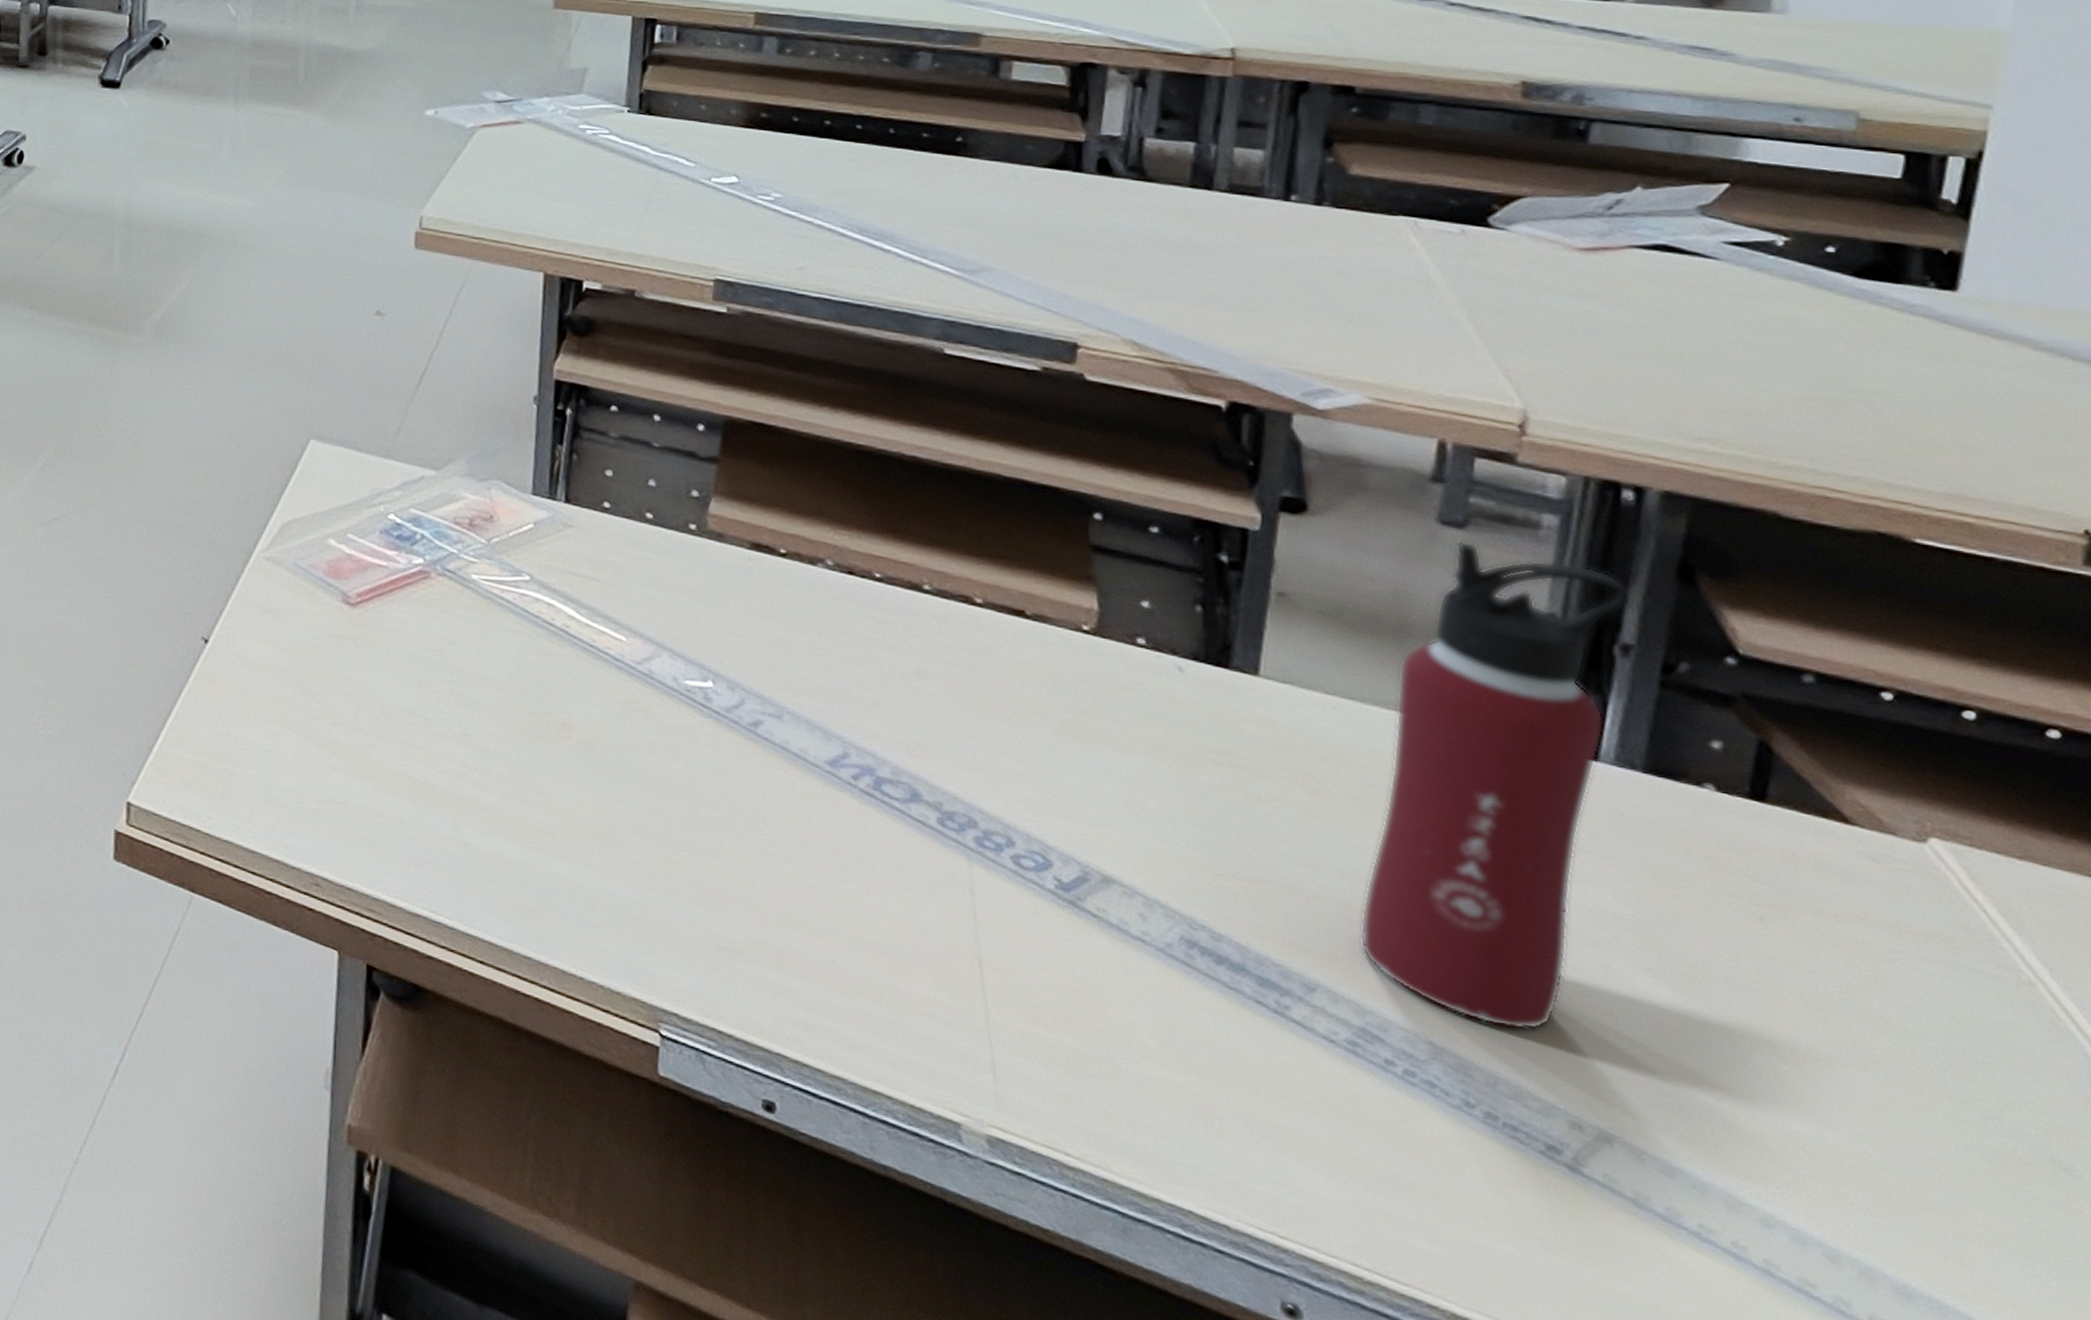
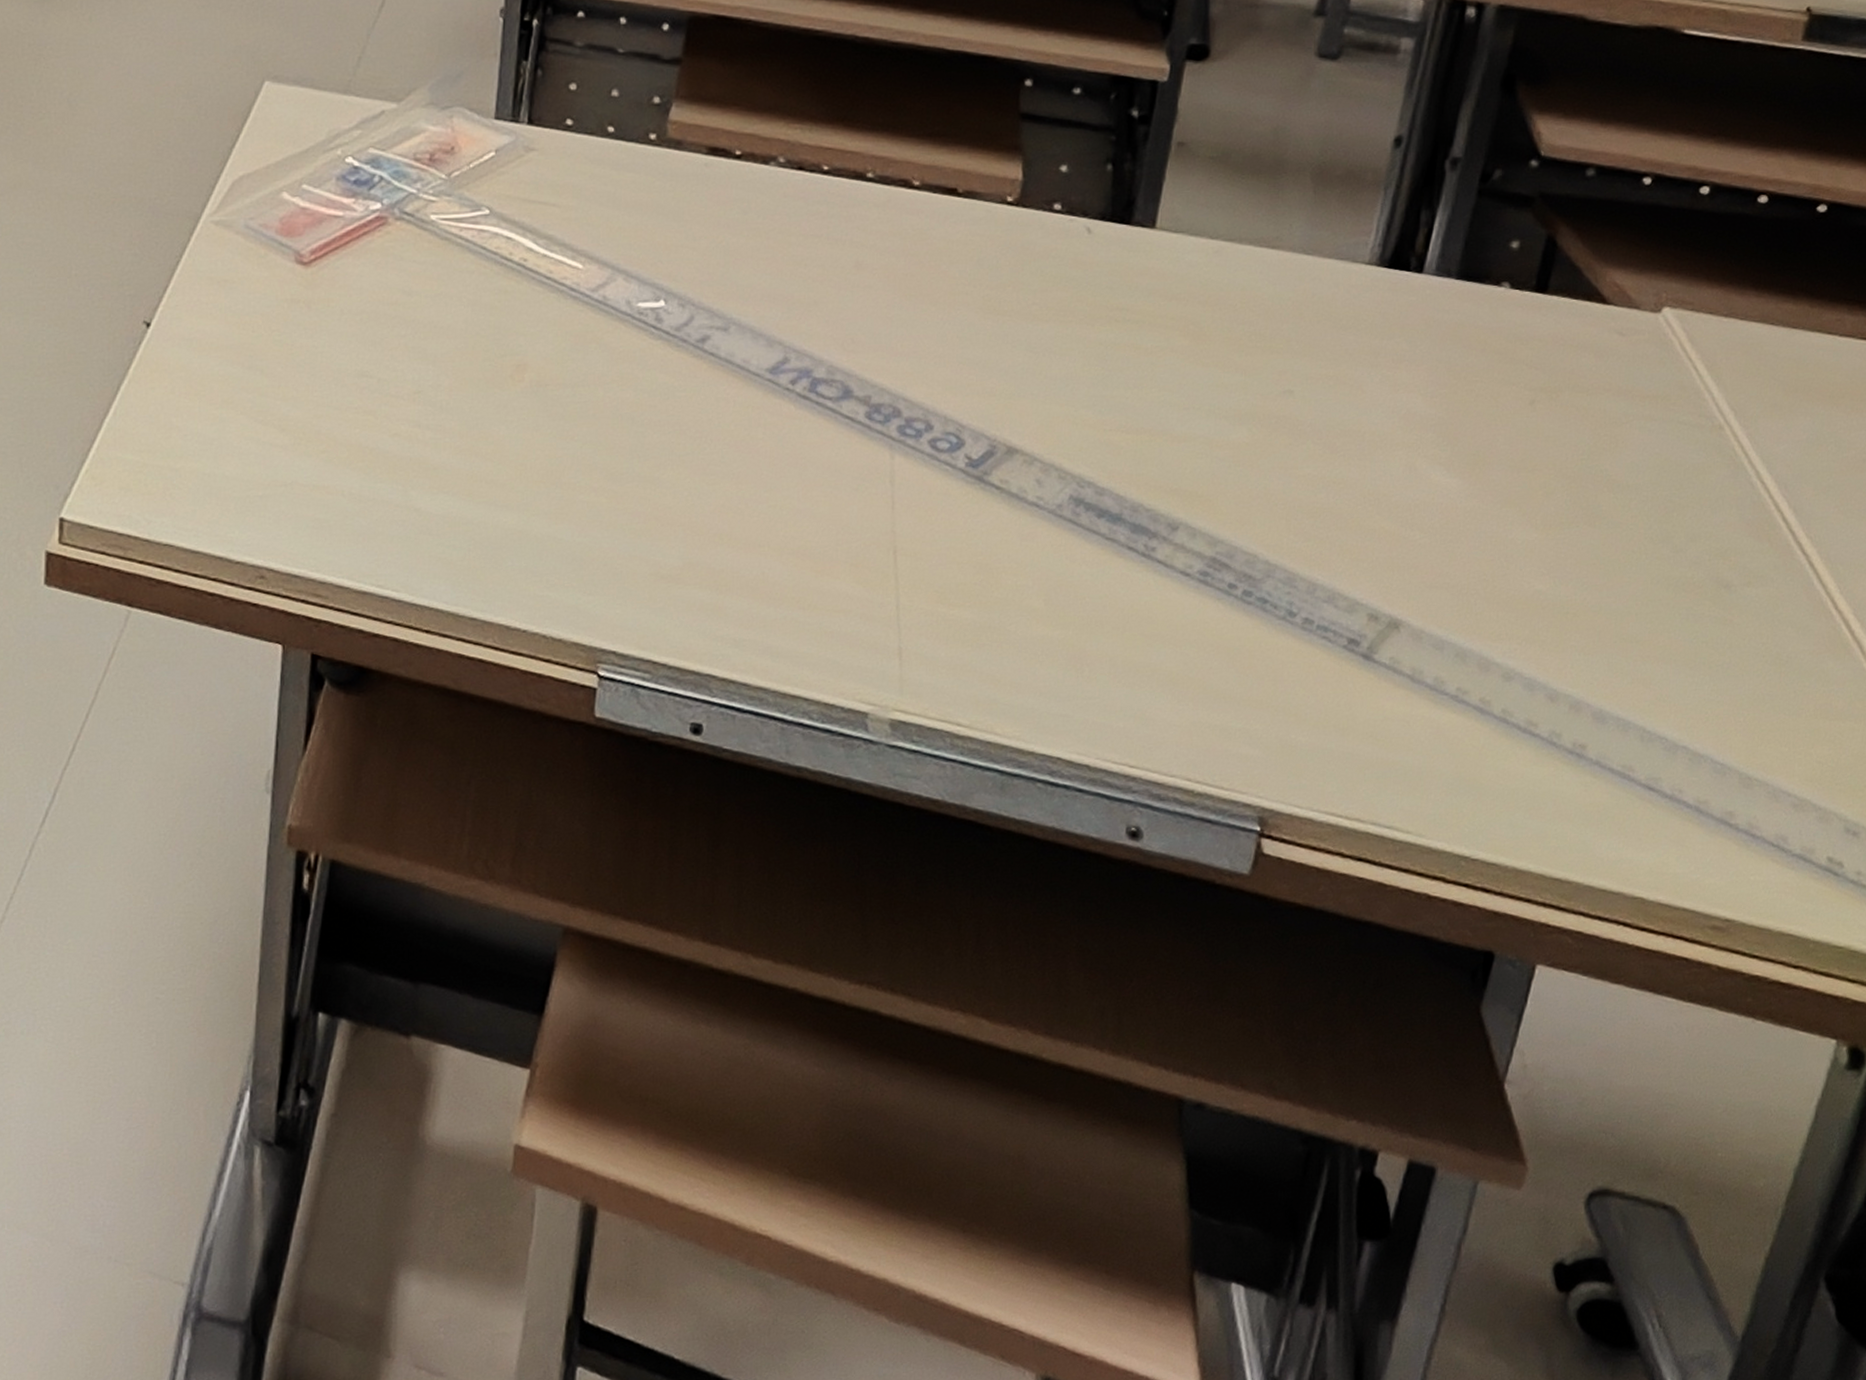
water bottle: present [1359,541,1633,1031] -> none [1218,72,1465,538]

